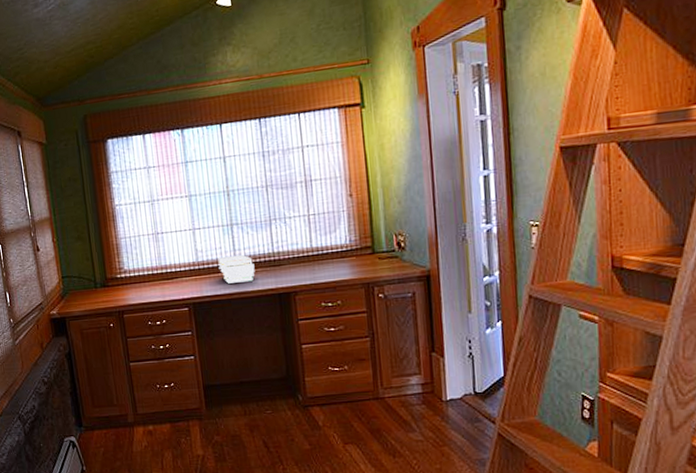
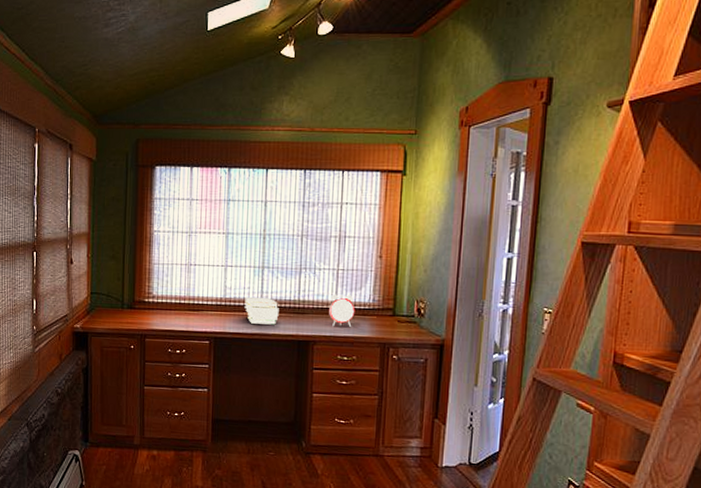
alarm clock: none [304,239,333,275] -> present [329,294,355,327]

